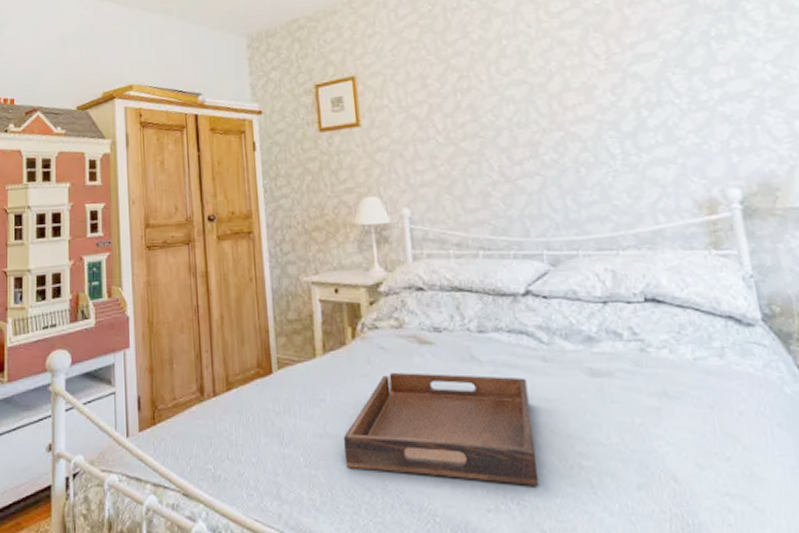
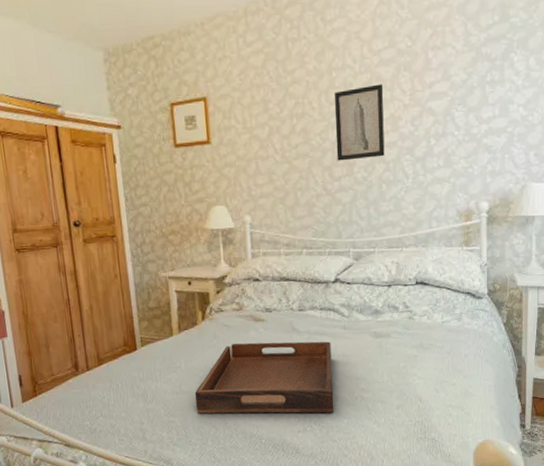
wall art: none [507,49,580,141] -> present [334,84,385,161]

